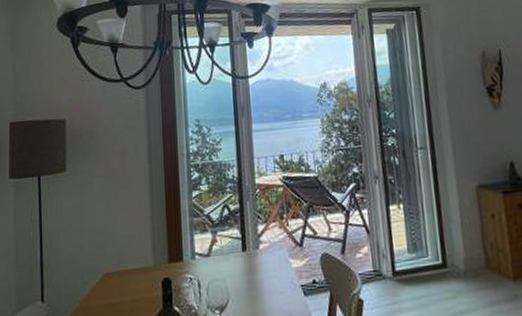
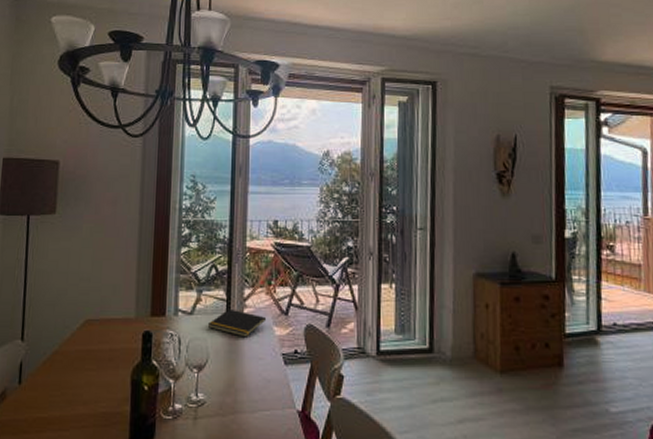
notepad: none [225,246,283,273] -> present [207,308,267,337]

